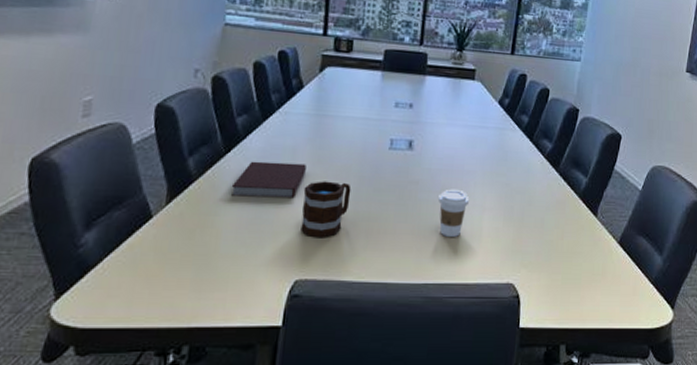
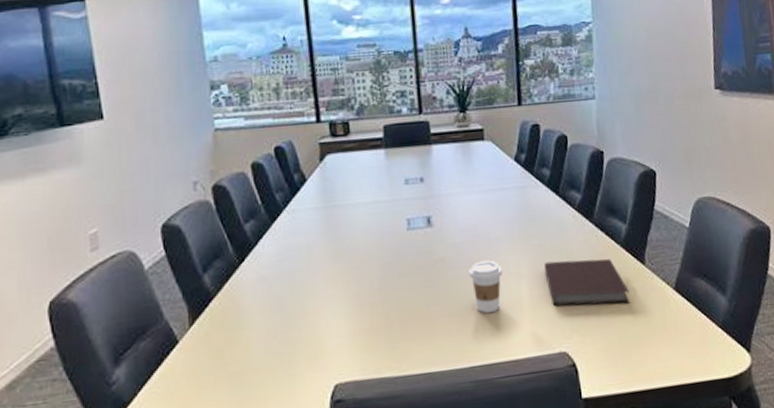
notebook: present [231,161,306,199] -> none [251,260,325,307]
mug: present [301,181,351,238] -> none [326,274,377,337]
notebook: none [506,200,579,249] -> present [543,258,631,307]

